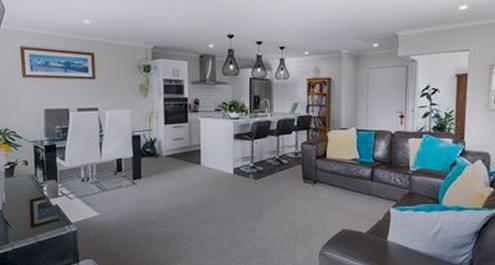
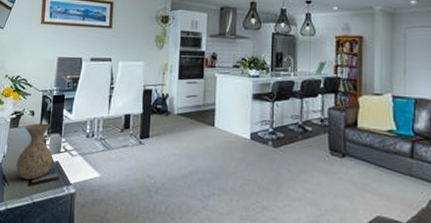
vase: none [16,171,52,222] -> present [16,123,53,180]

